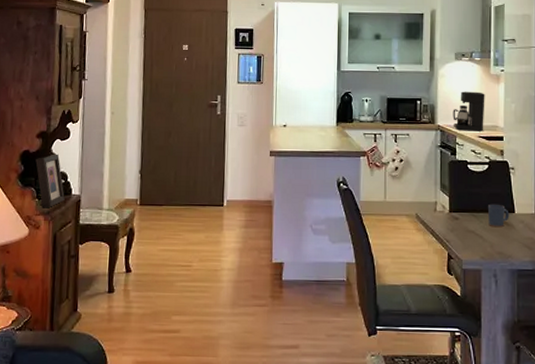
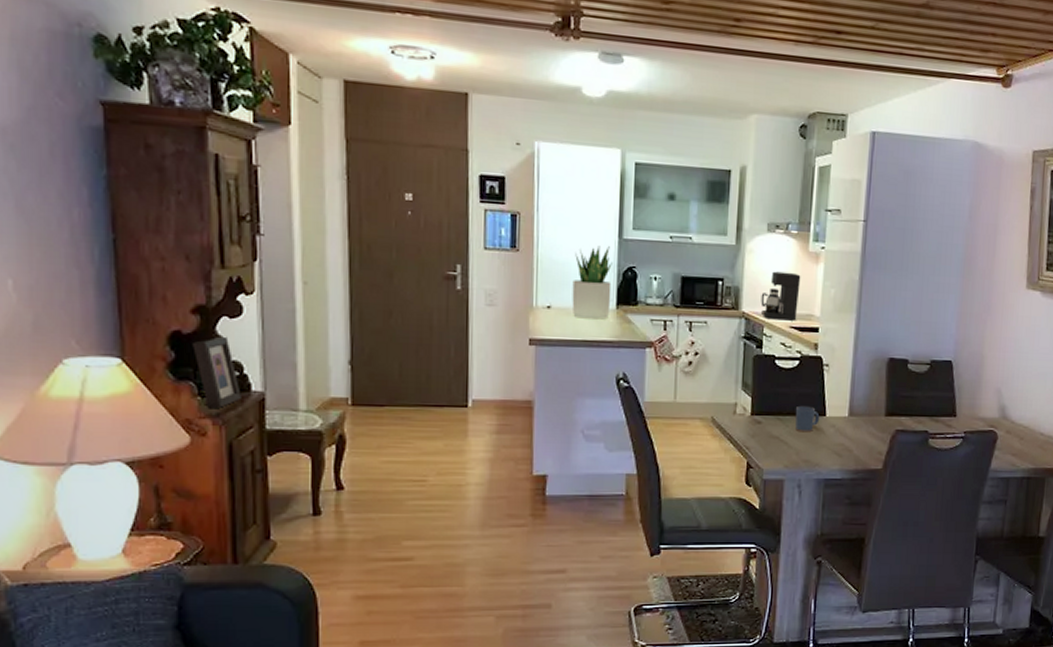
planter: none [302,77,333,136] -> present [572,246,612,321]

